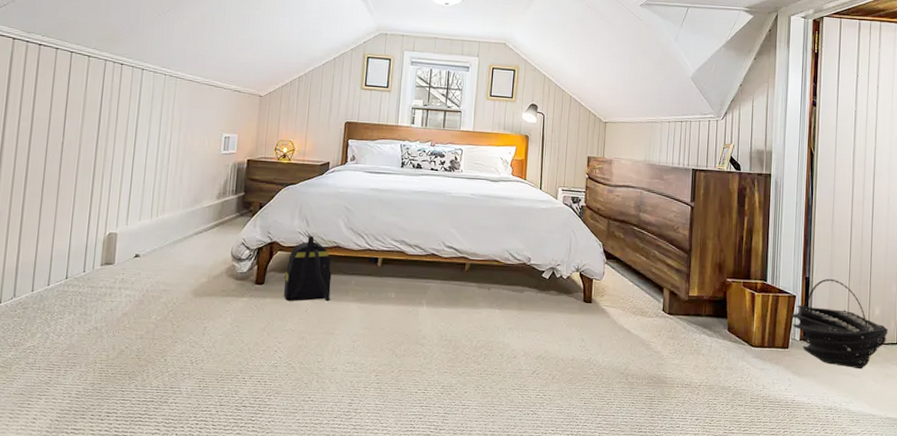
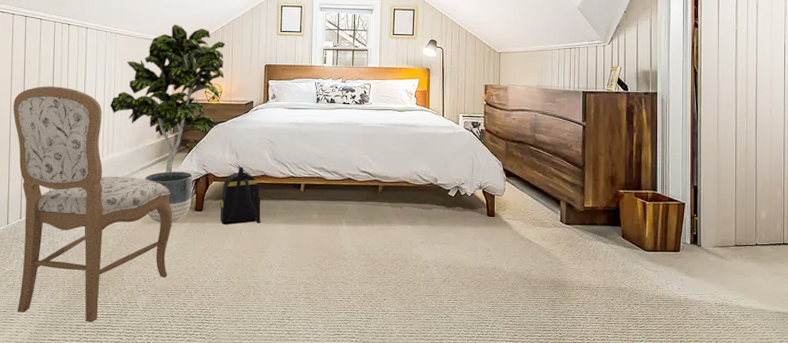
chair: none [36,133,230,410] -> present [13,86,173,322]
indoor plant: none [163,70,302,239] -> present [110,24,225,173]
planter: none [199,237,255,297] -> present [145,171,192,223]
basket: present [791,278,889,370] -> none [681,186,775,269]

